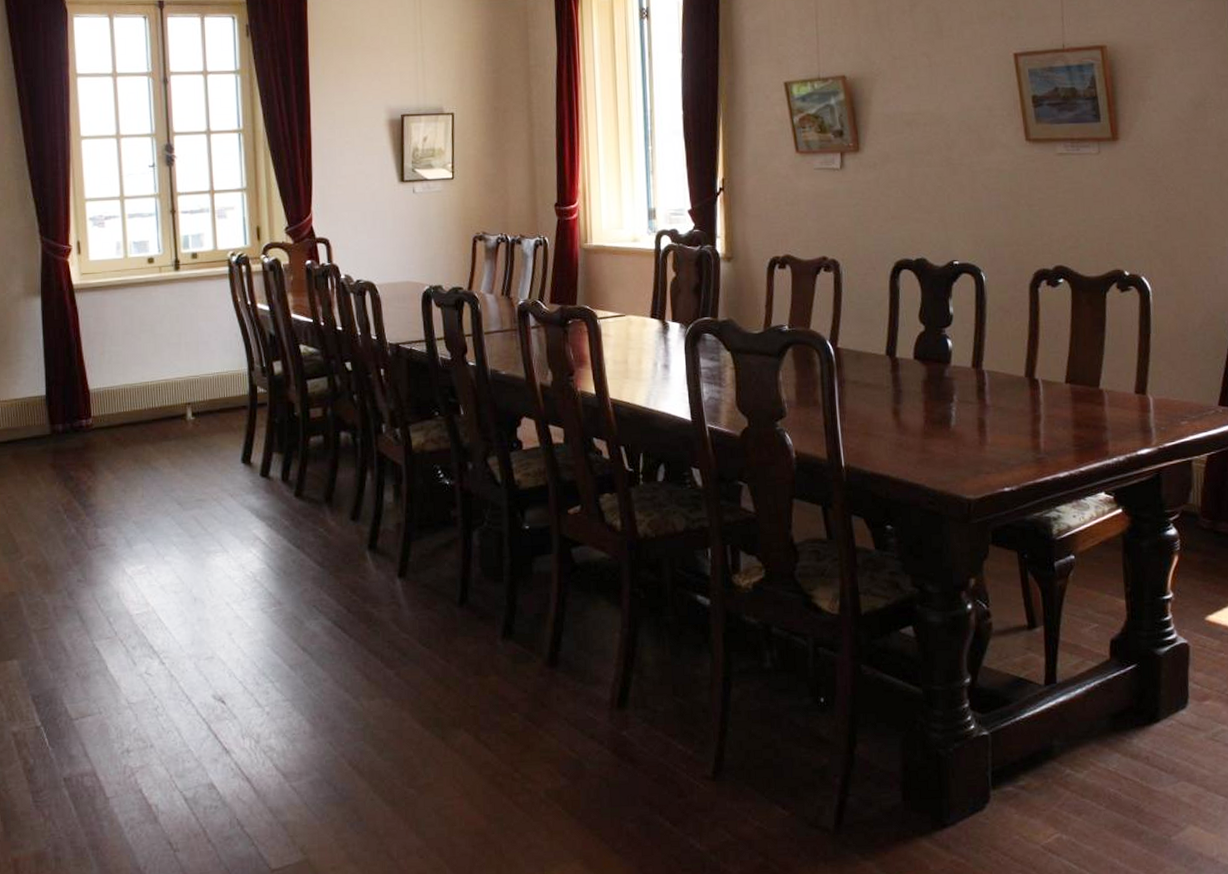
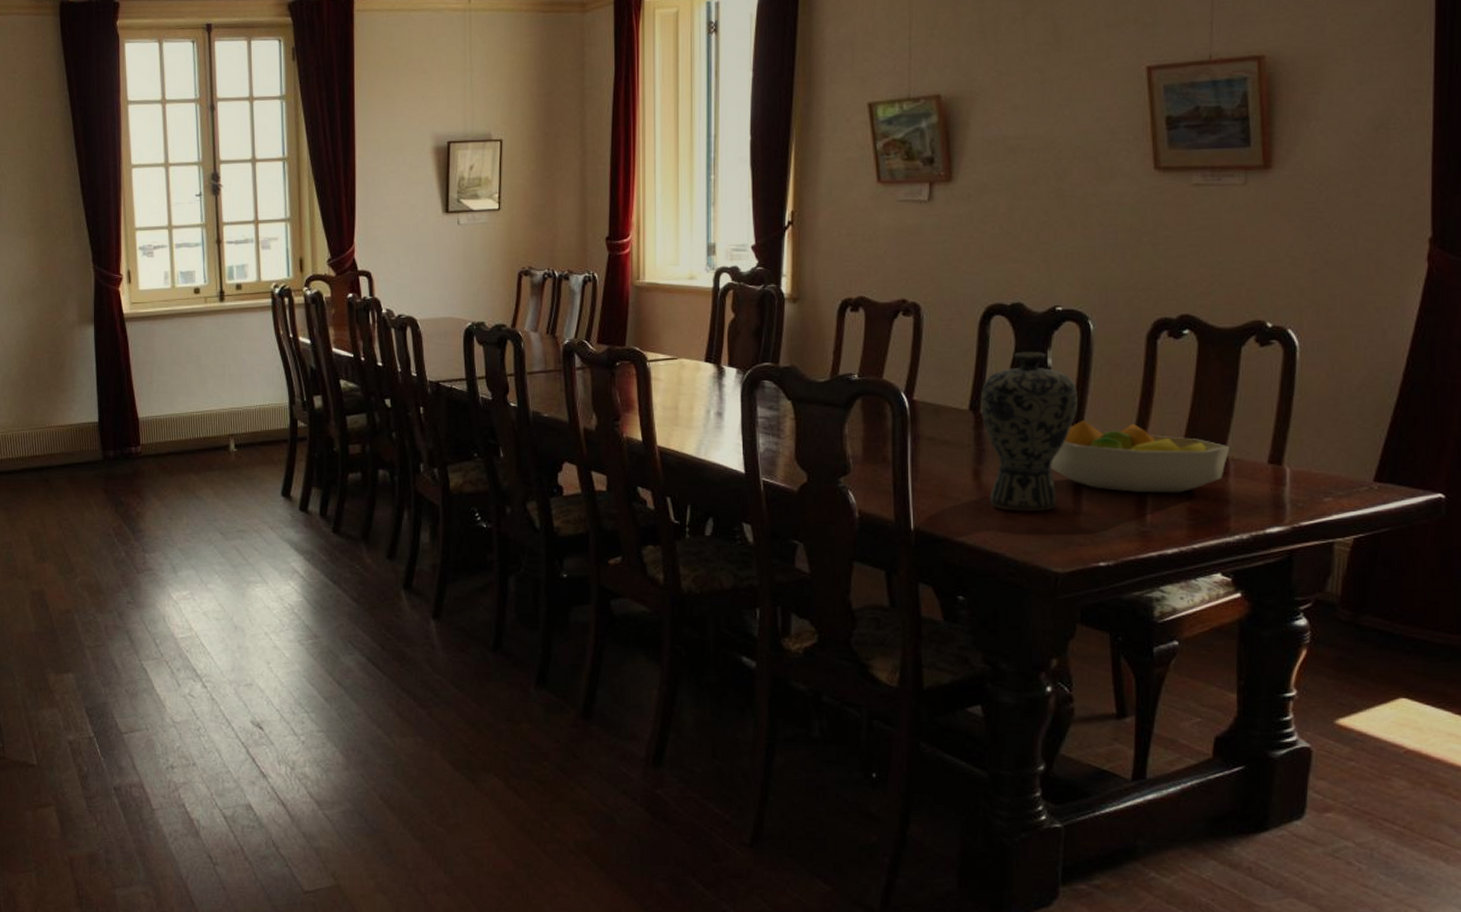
vase: none [895,301,977,445] -> present [980,351,1077,511]
fruit bowl: none [958,361,1104,424] -> present [1051,420,1231,493]

